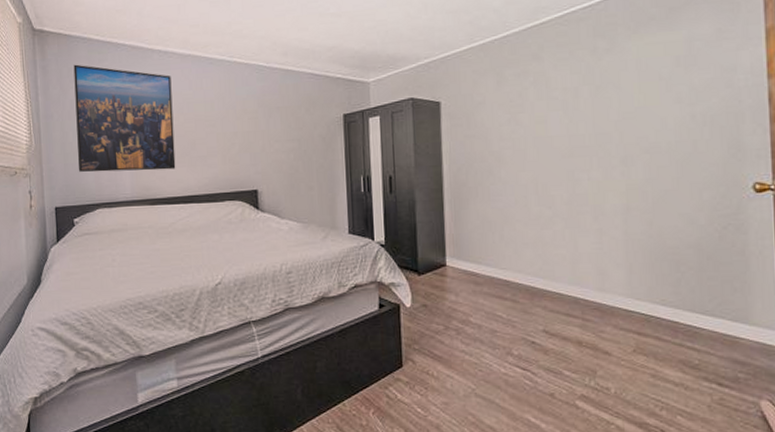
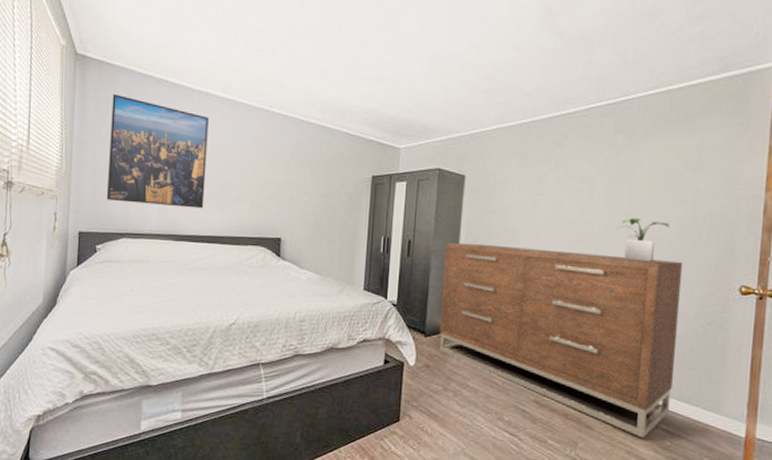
dresser: none [429,164,694,359] -> present [440,243,683,439]
potted plant: none [609,123,668,170] -> present [616,217,670,262]

